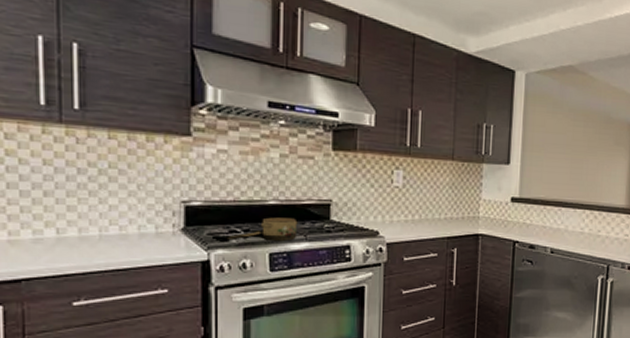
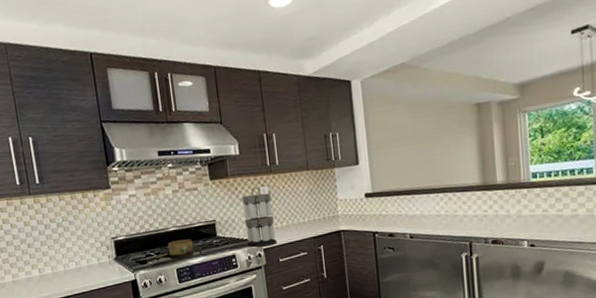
spice rack: none [367,168,405,241] -> present [242,187,277,248]

